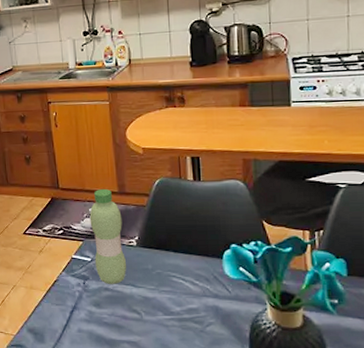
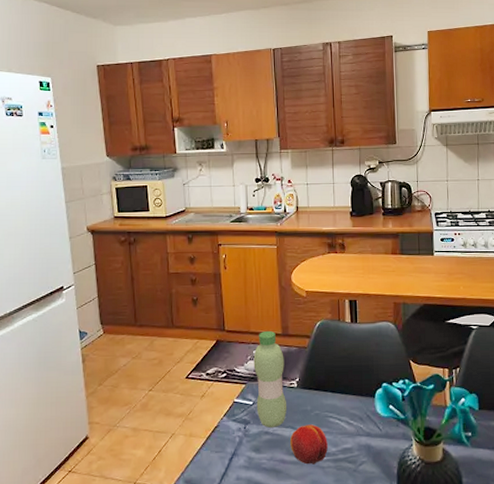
fruit: none [131,283,172,322] -> present [290,424,328,465]

